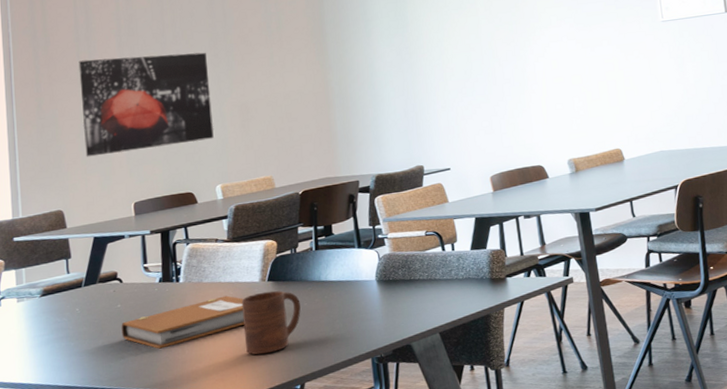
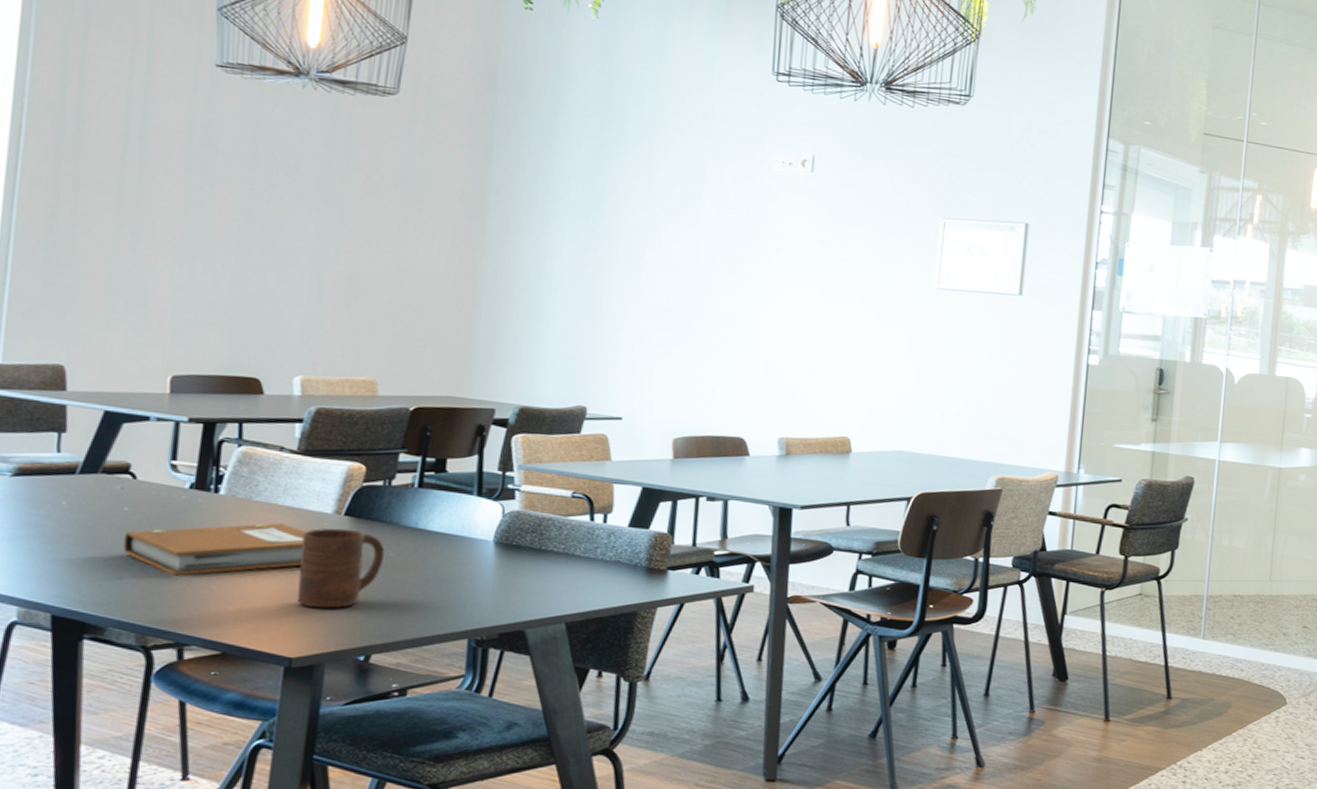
wall art: present [78,52,214,157] -> none [111,165,312,313]

